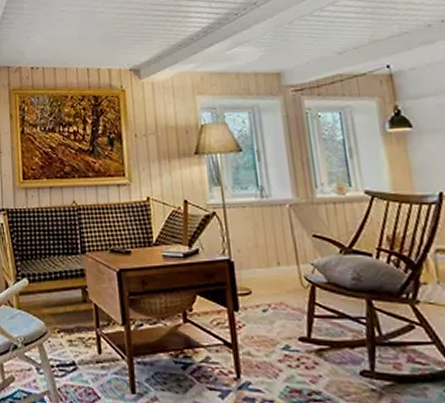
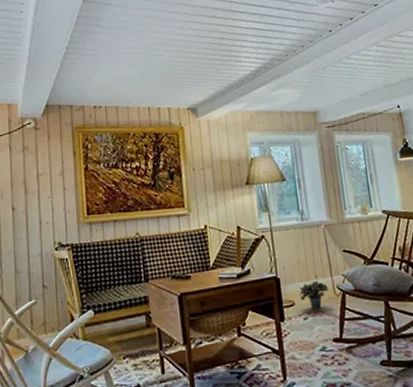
potted plant: none [257,269,294,302] -> present [299,281,328,310]

